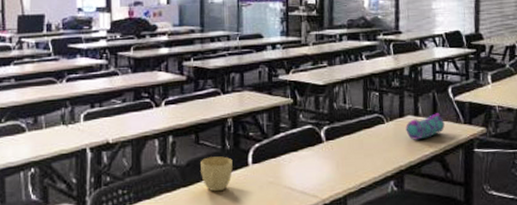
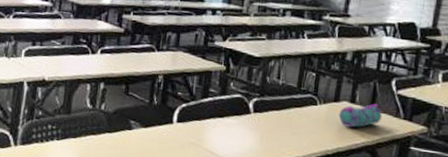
cup: present [200,156,233,192] -> none [126,108,158,143]

